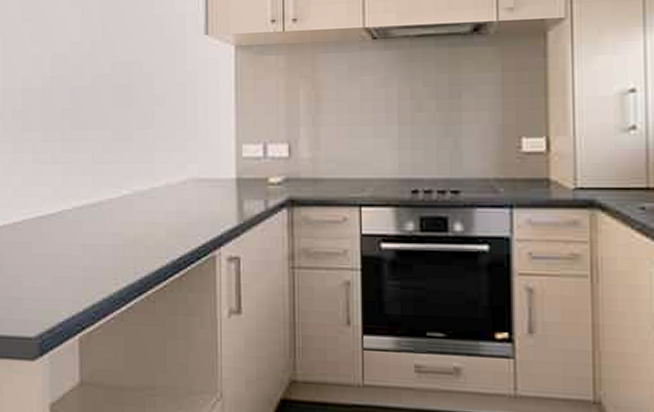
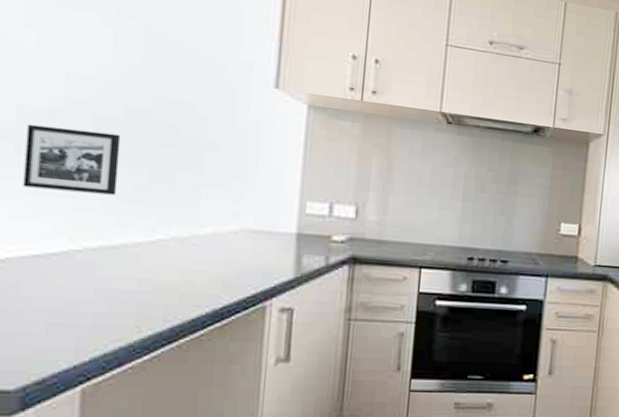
picture frame: none [29,101,92,158] -> present [22,123,121,195]

